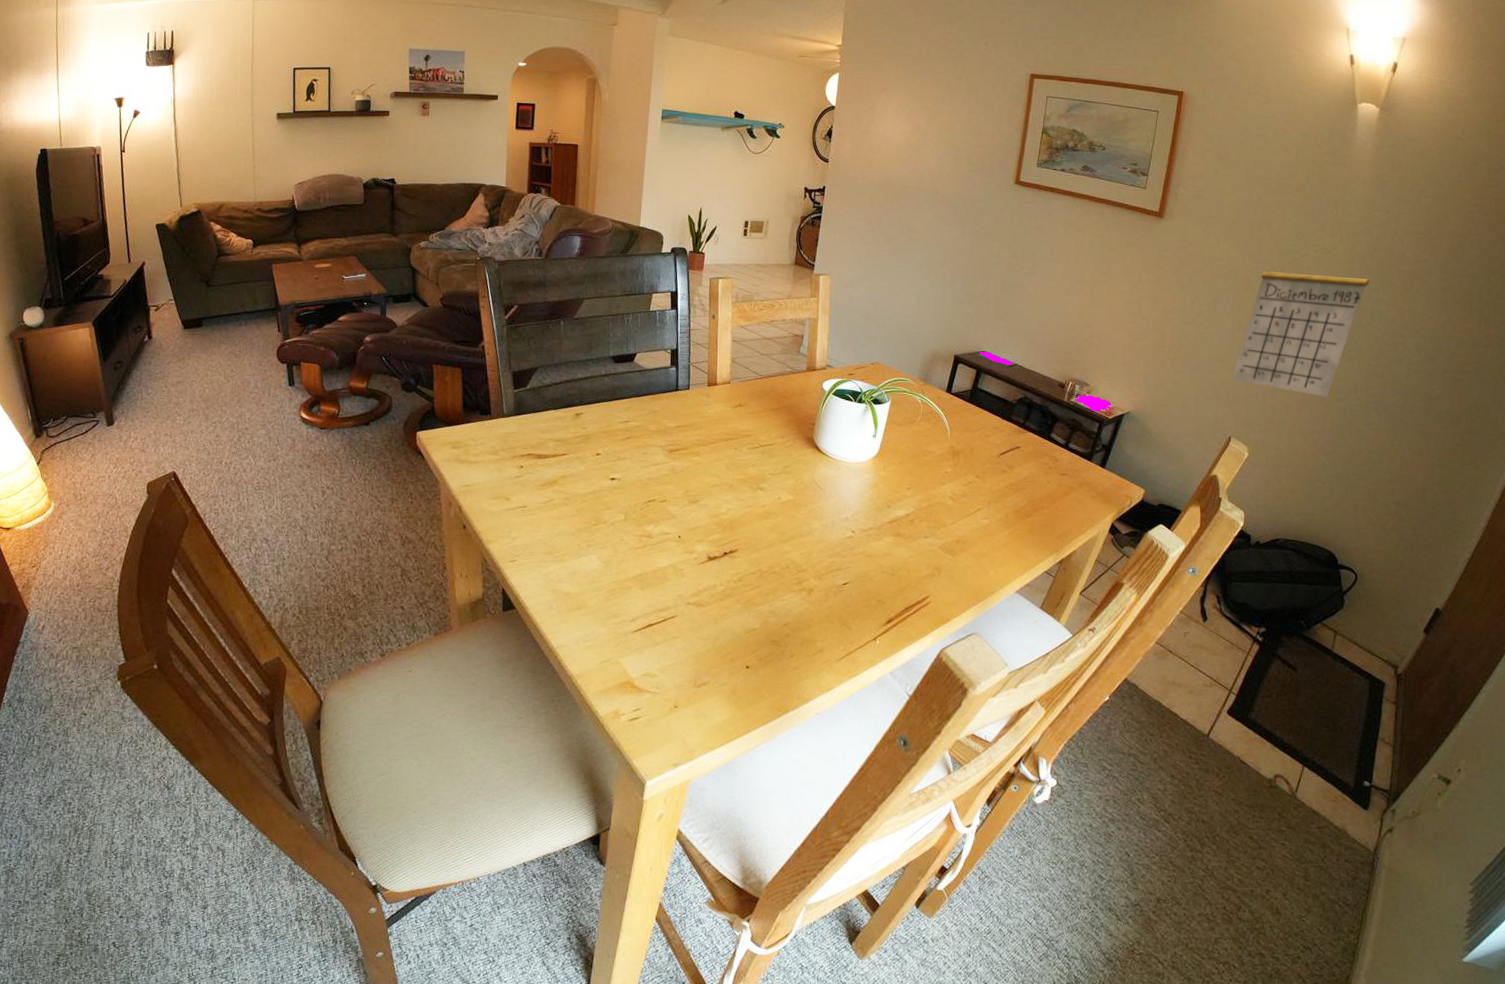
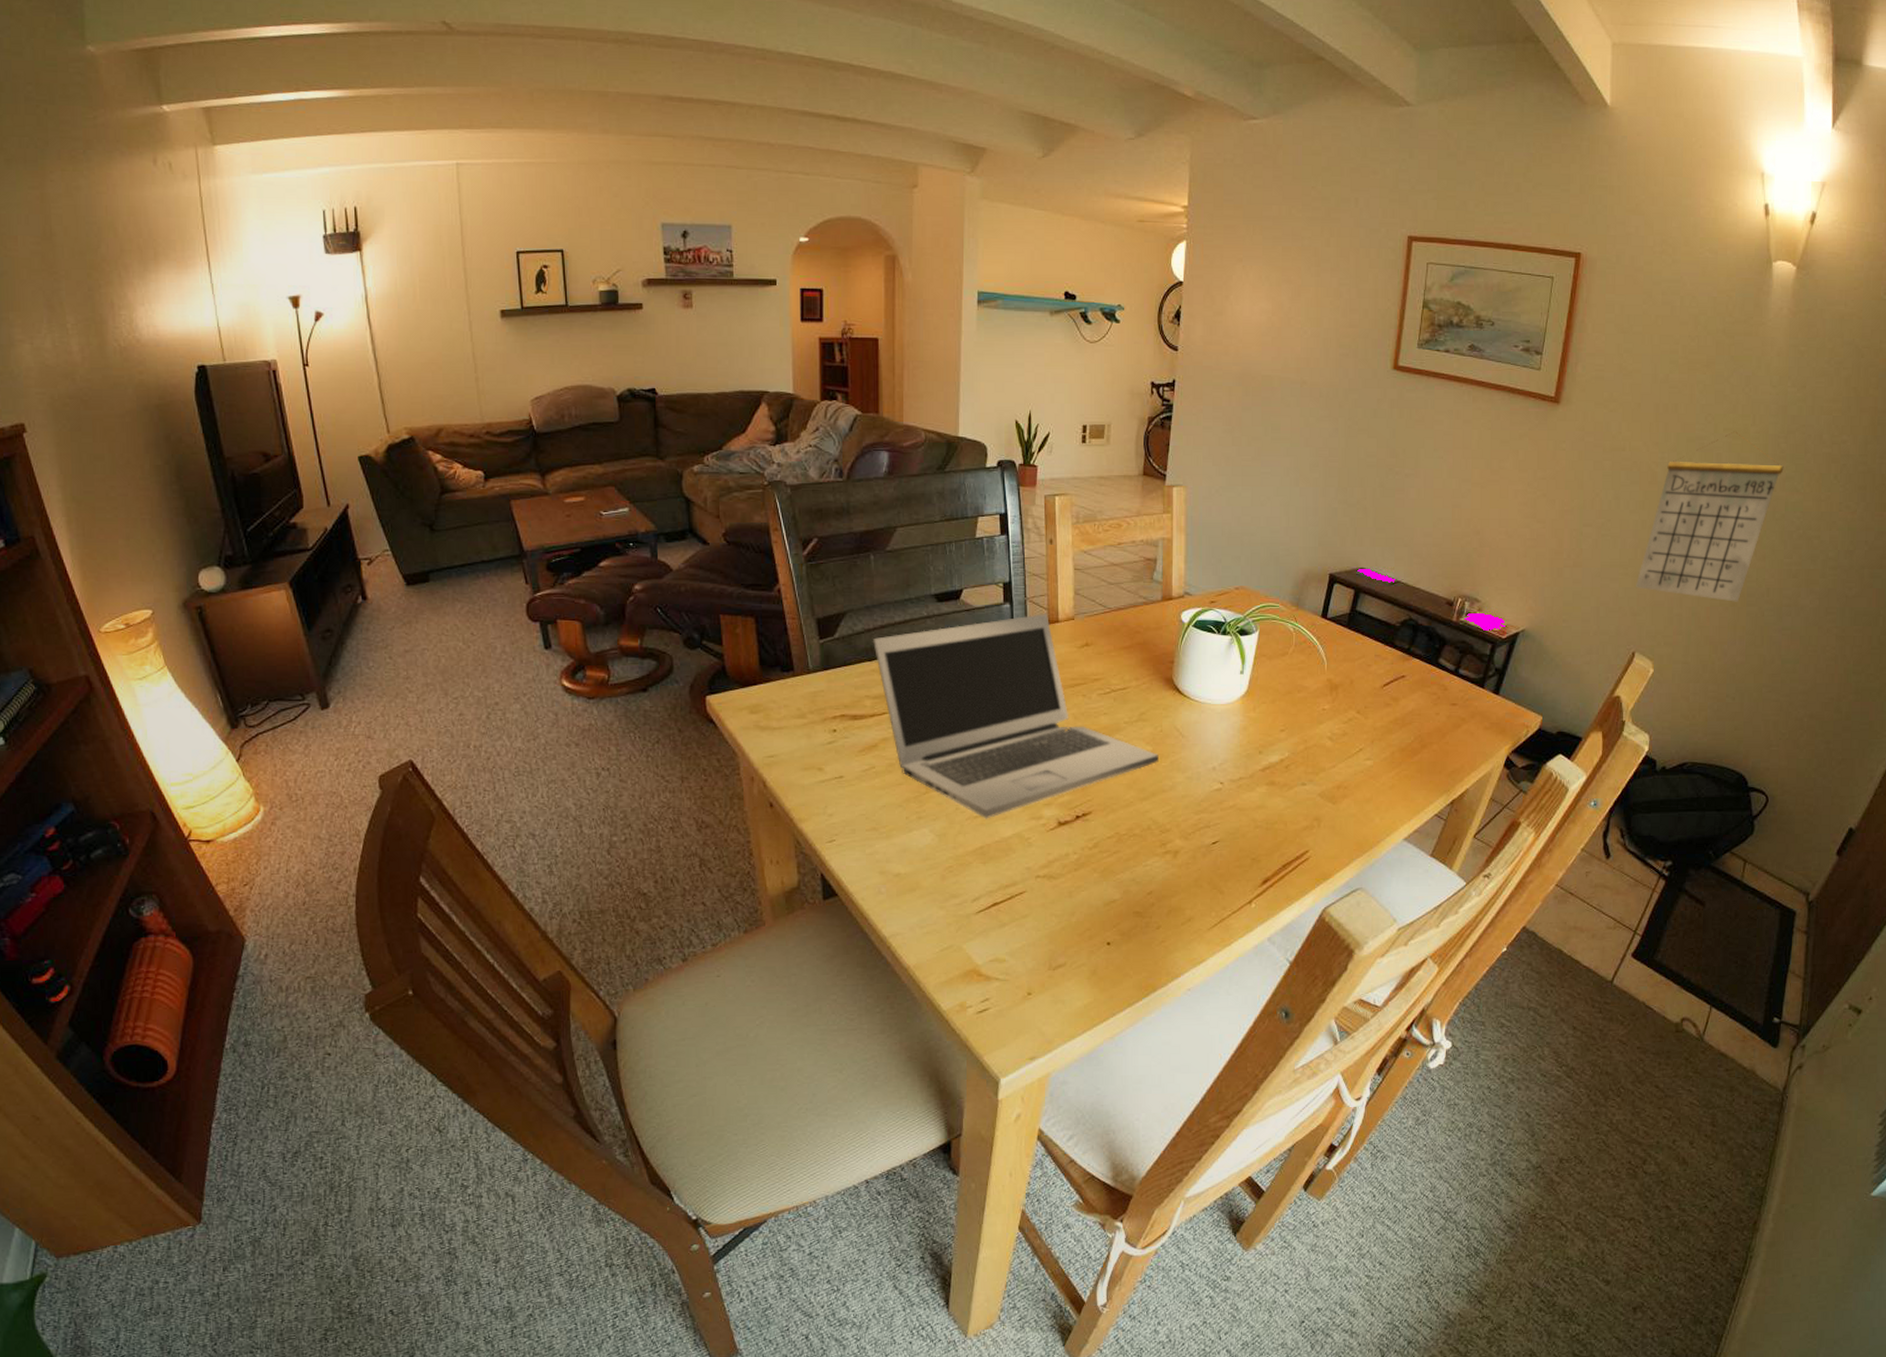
laptop: none [557,376,799,551] -> present [872,613,1159,819]

